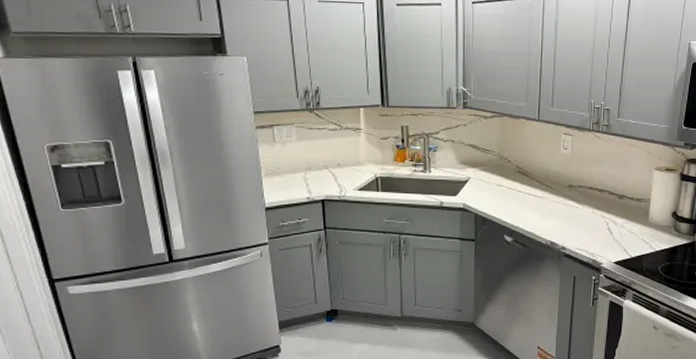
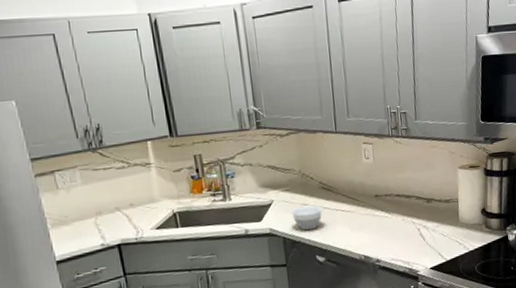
bowl: none [485,186,517,210] -> present [290,204,324,231]

